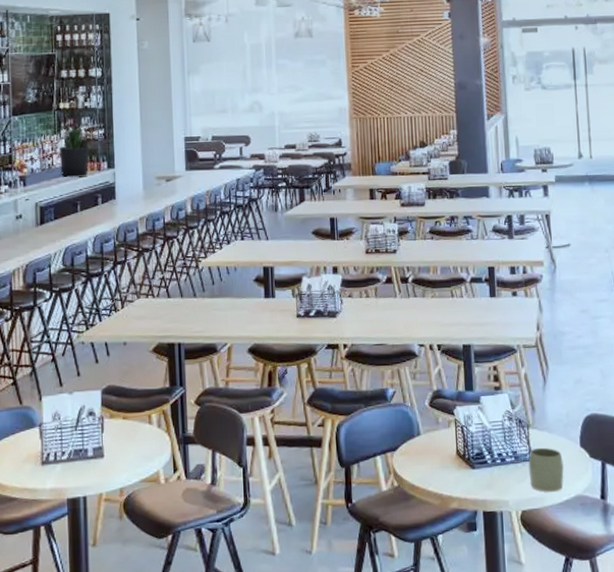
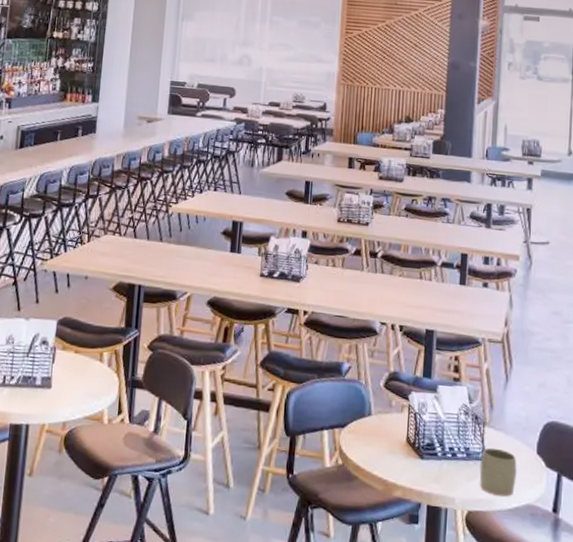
planter: present [59,122,90,178] -> none [47,51,78,107]

